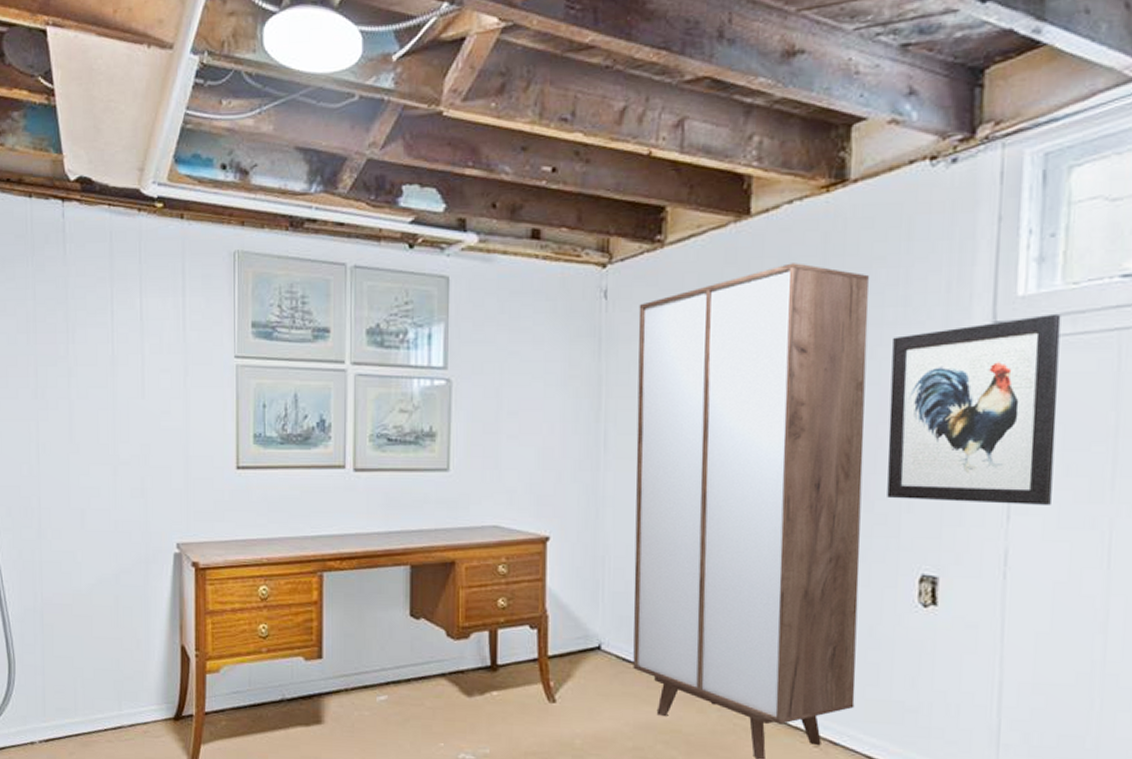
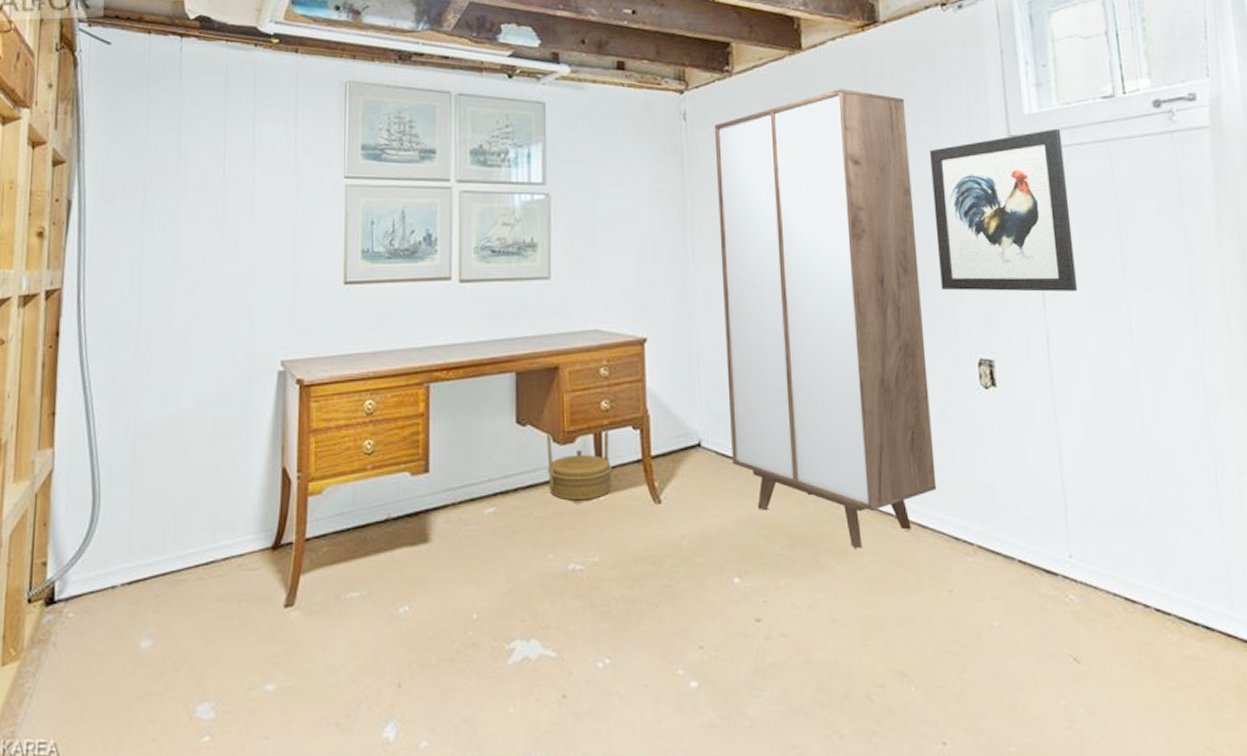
basket: none [440,629,507,695] -> present [547,432,612,501]

